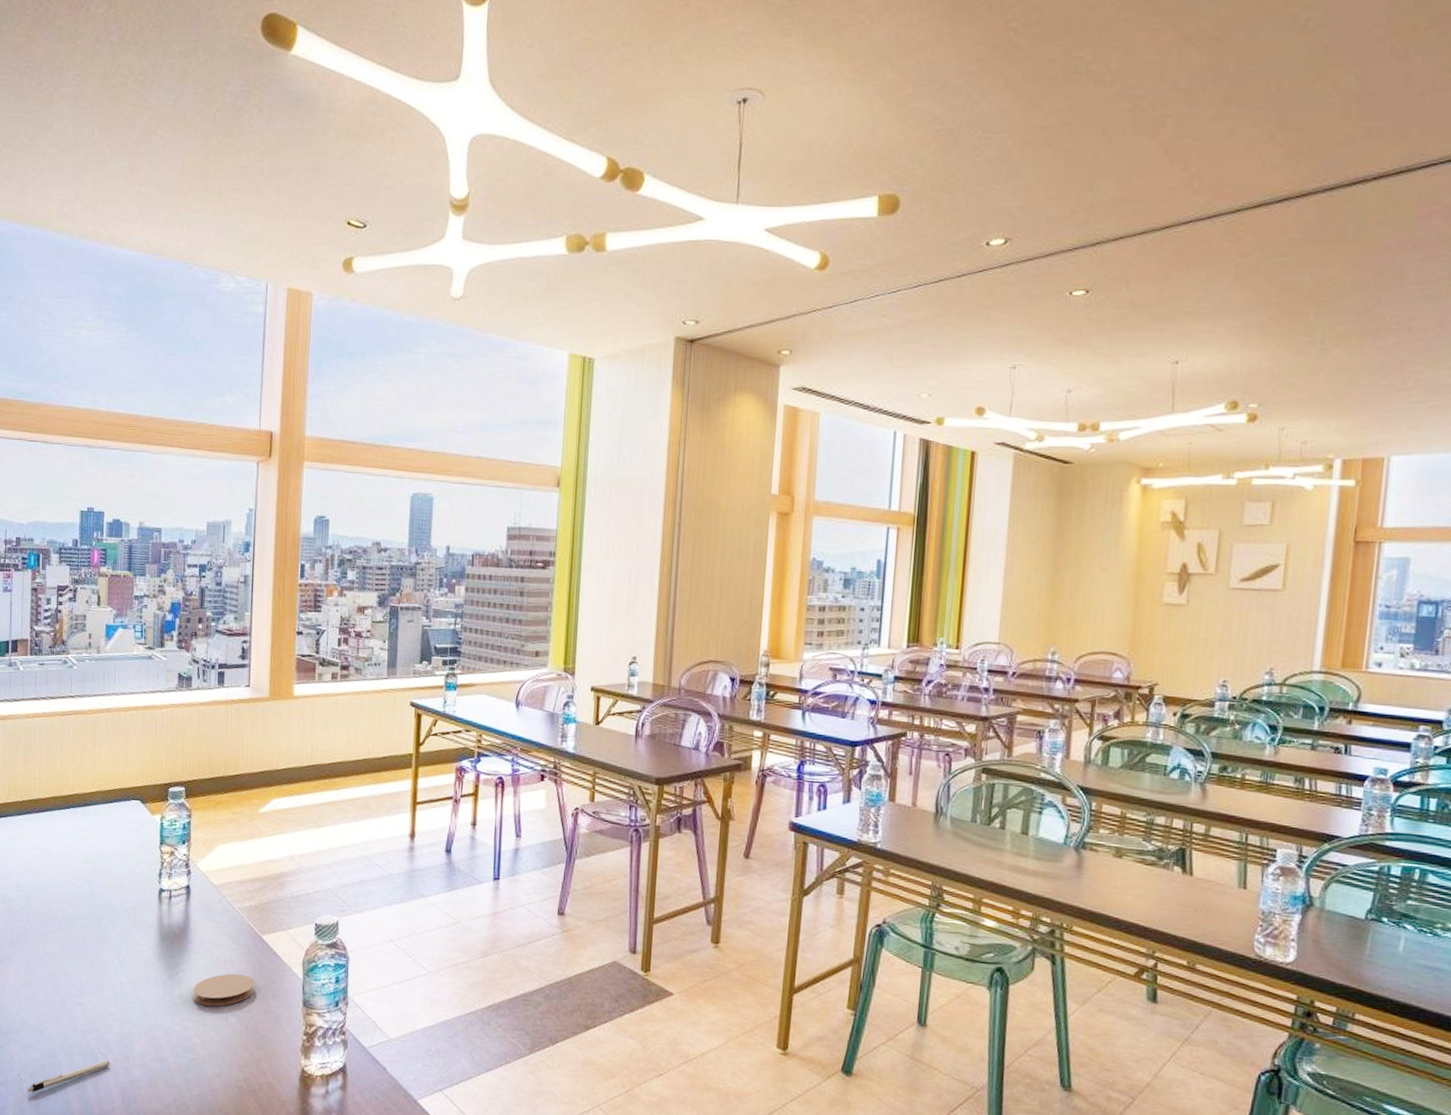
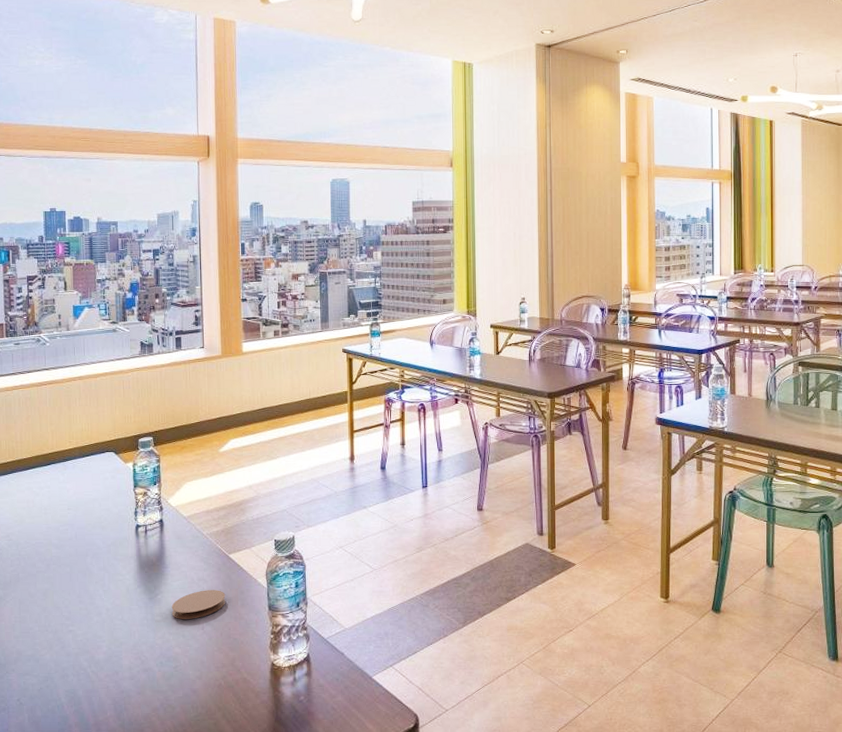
pen: present [27,1060,110,1093] -> none [27,676,101,714]

